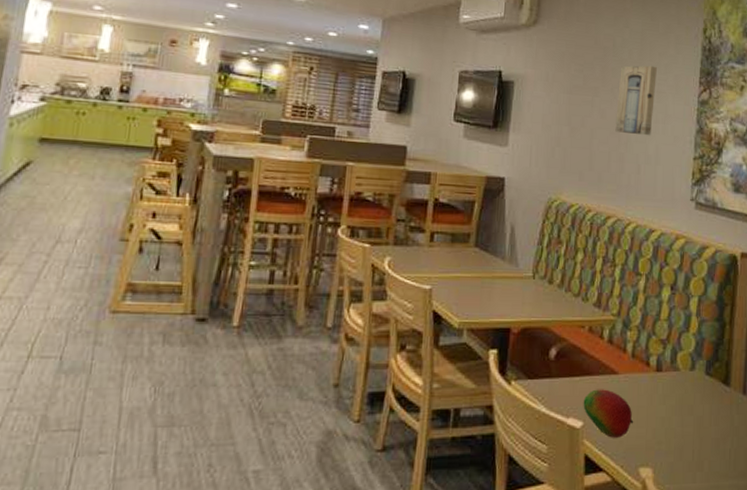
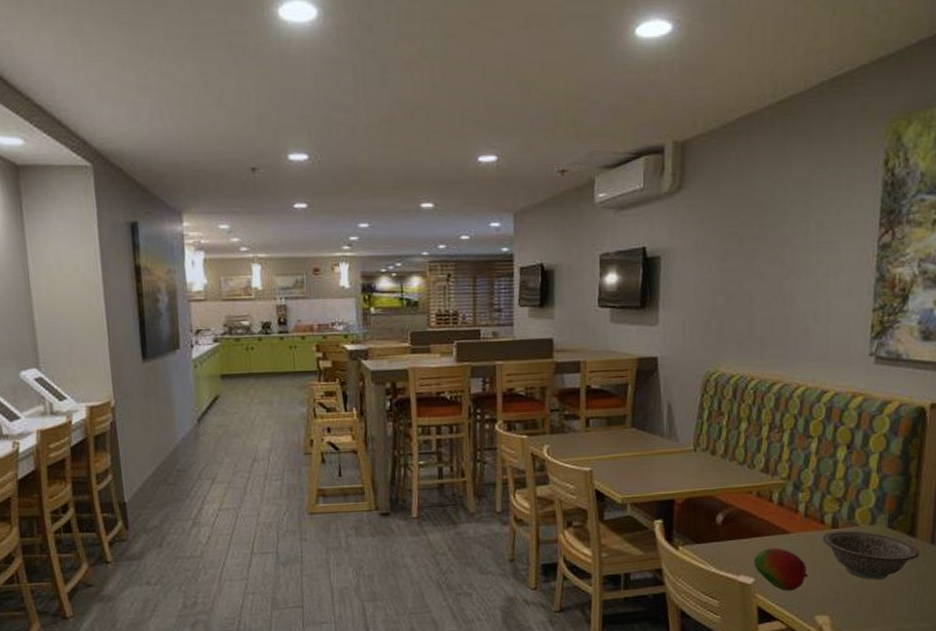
wall art: present [615,65,657,136] -> none [778,213,826,294]
decorative bowl: none [647,374,733,430] -> present [822,530,920,580]

